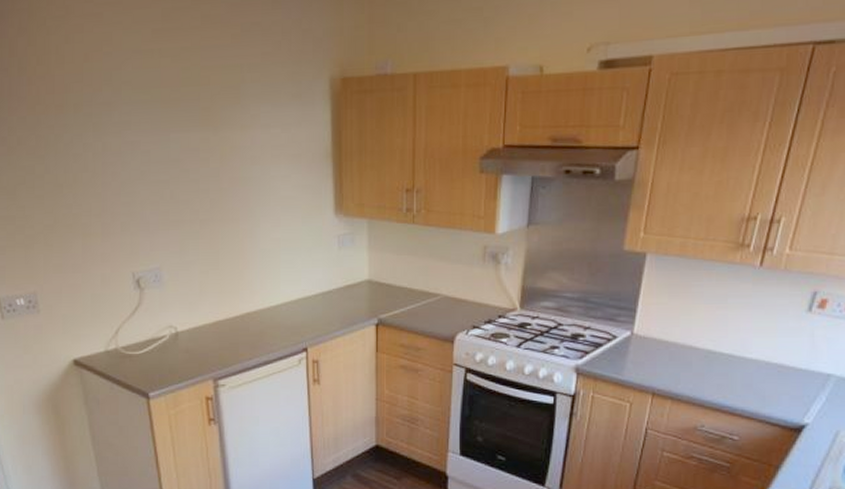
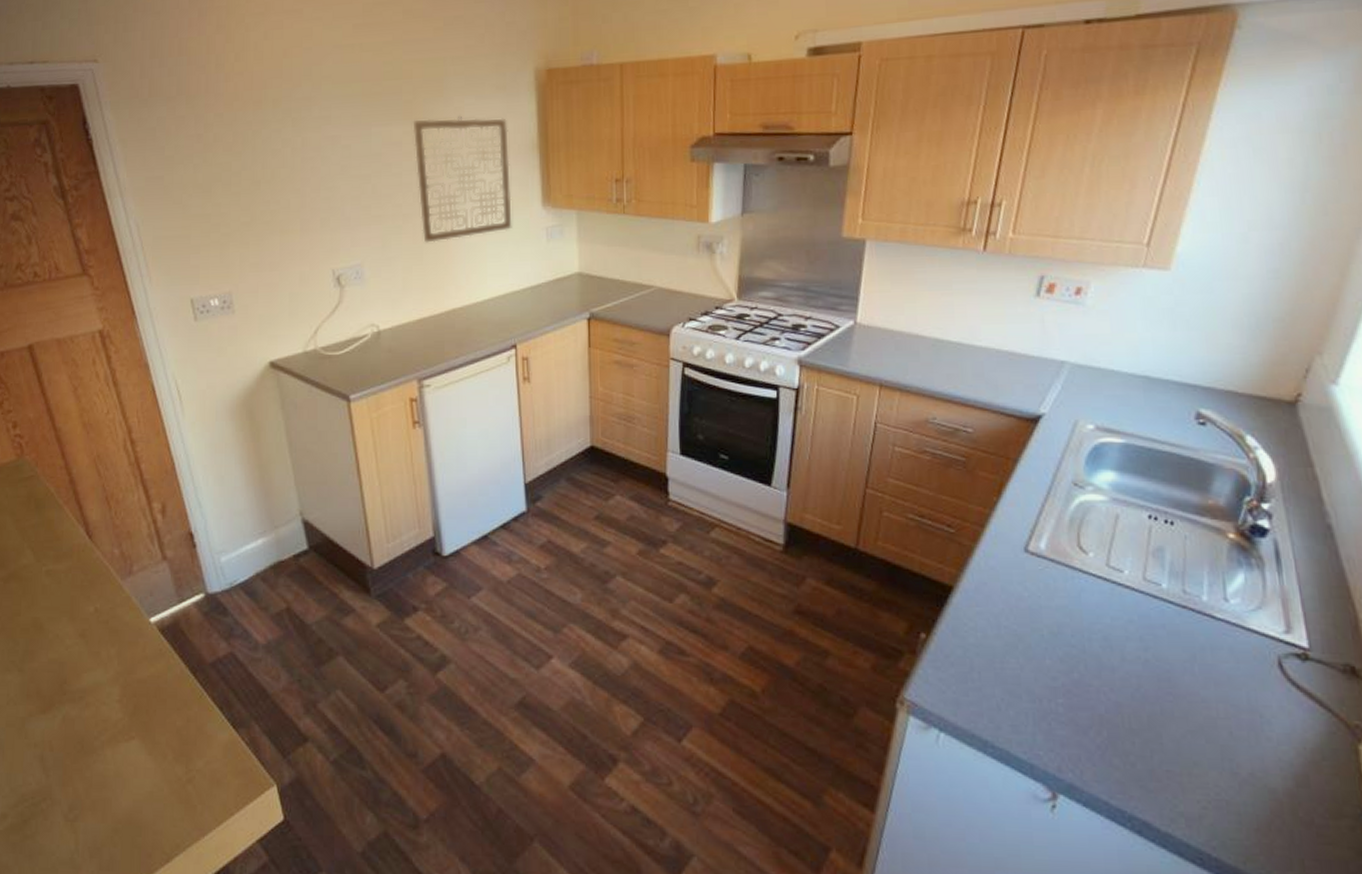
wall art: none [210,123,305,248] -> present [413,115,512,243]

